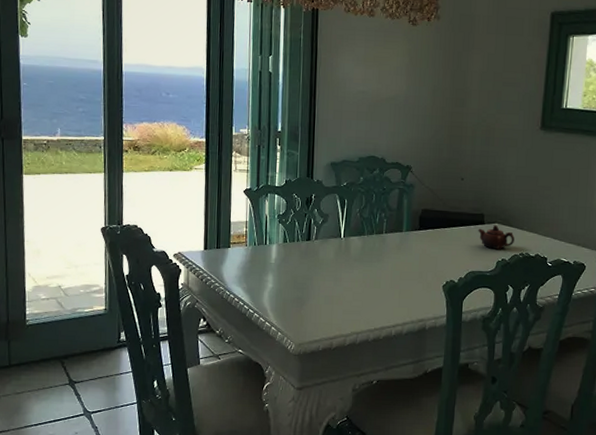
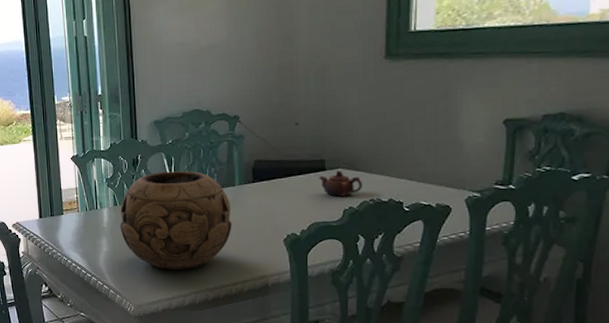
decorative bowl: none [287,212,398,310] -> present [120,171,232,270]

